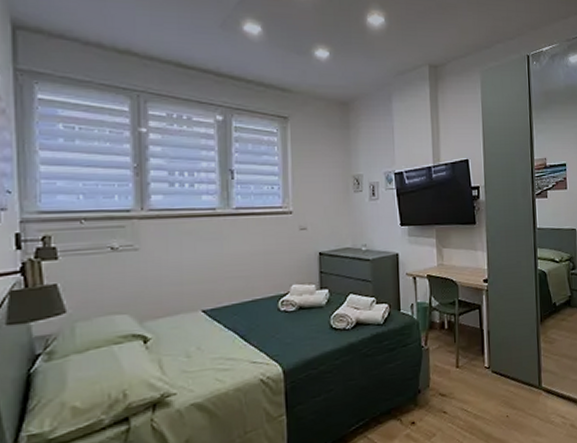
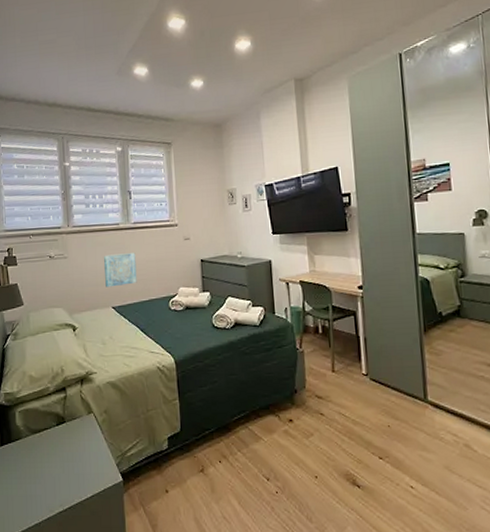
wall art: none [193,244,238,287] -> present [104,253,137,288]

